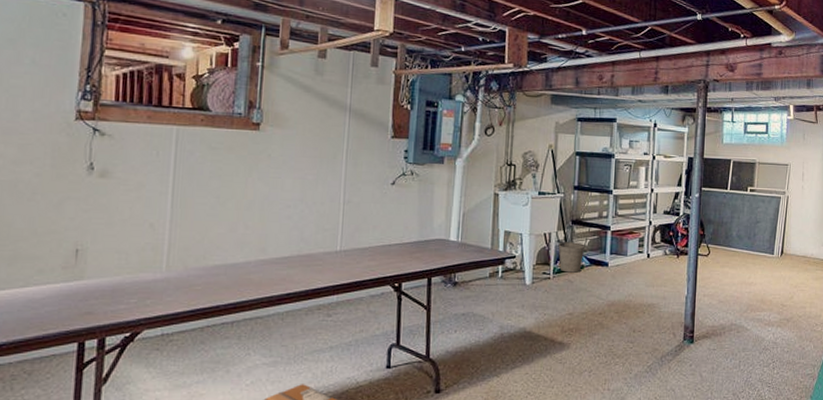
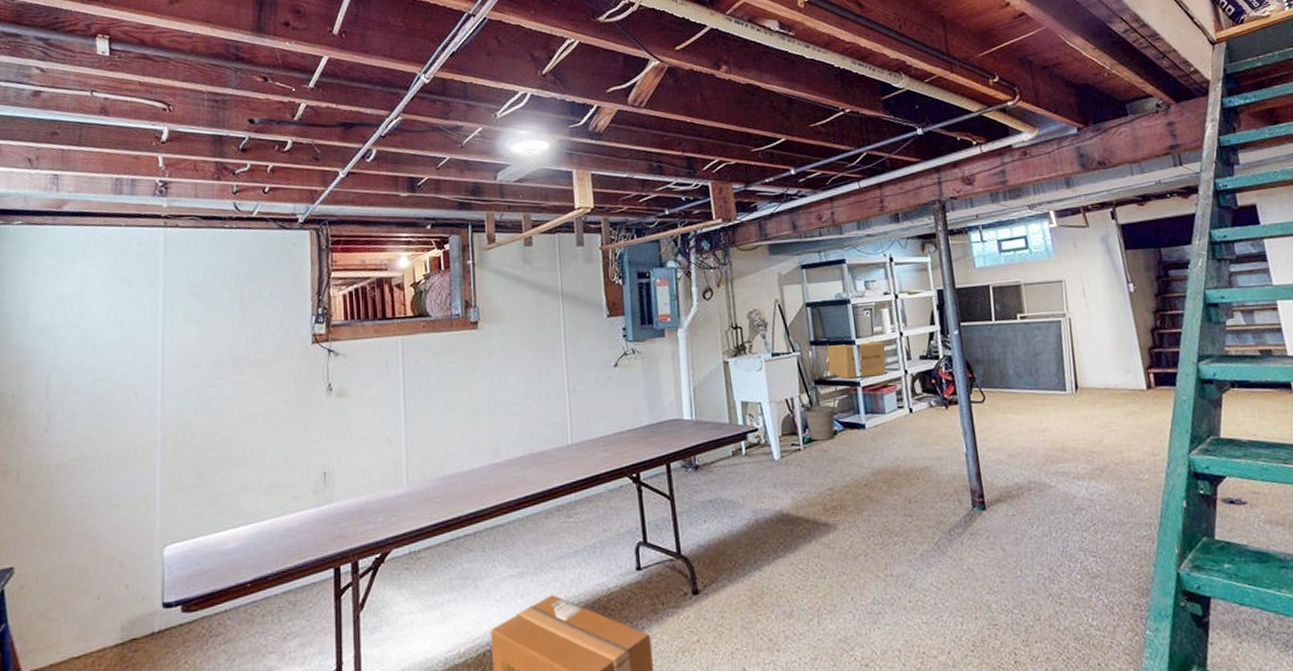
box: none [586,190,637,224] -> present [827,339,887,379]

